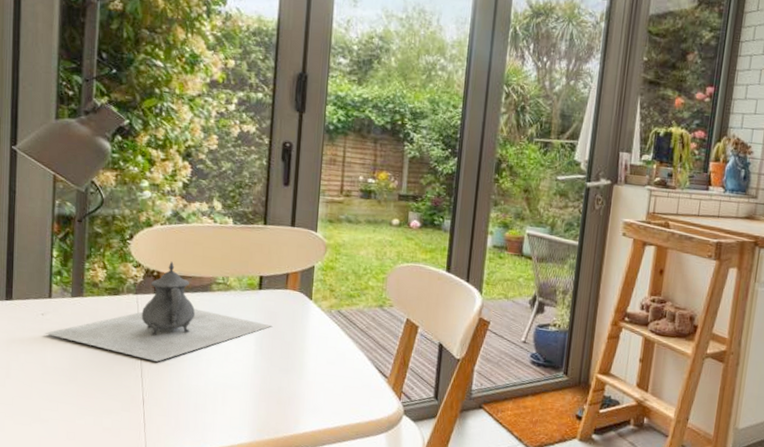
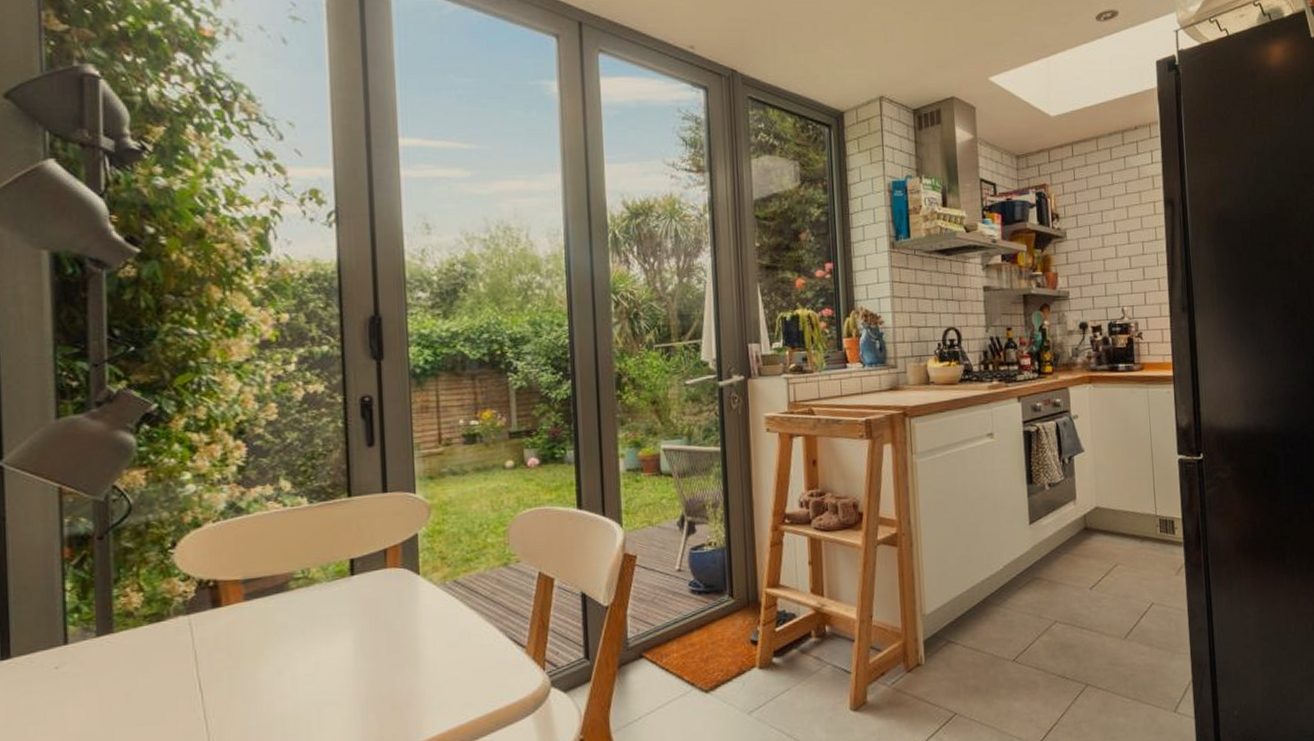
teapot: present [44,261,273,362] -> none [61,564,374,695]

